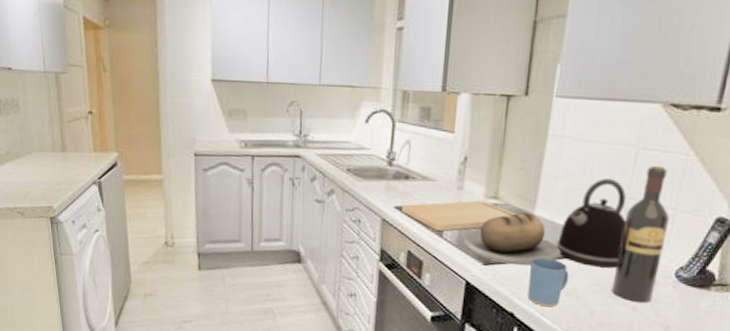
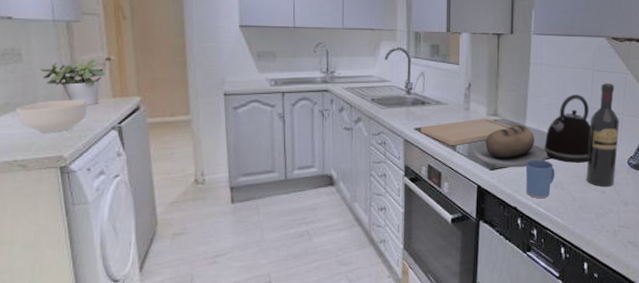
bowl: none [15,152,73,184] -> present [15,100,88,133]
potted plant: none [35,112,88,159] -> present [41,59,105,106]

